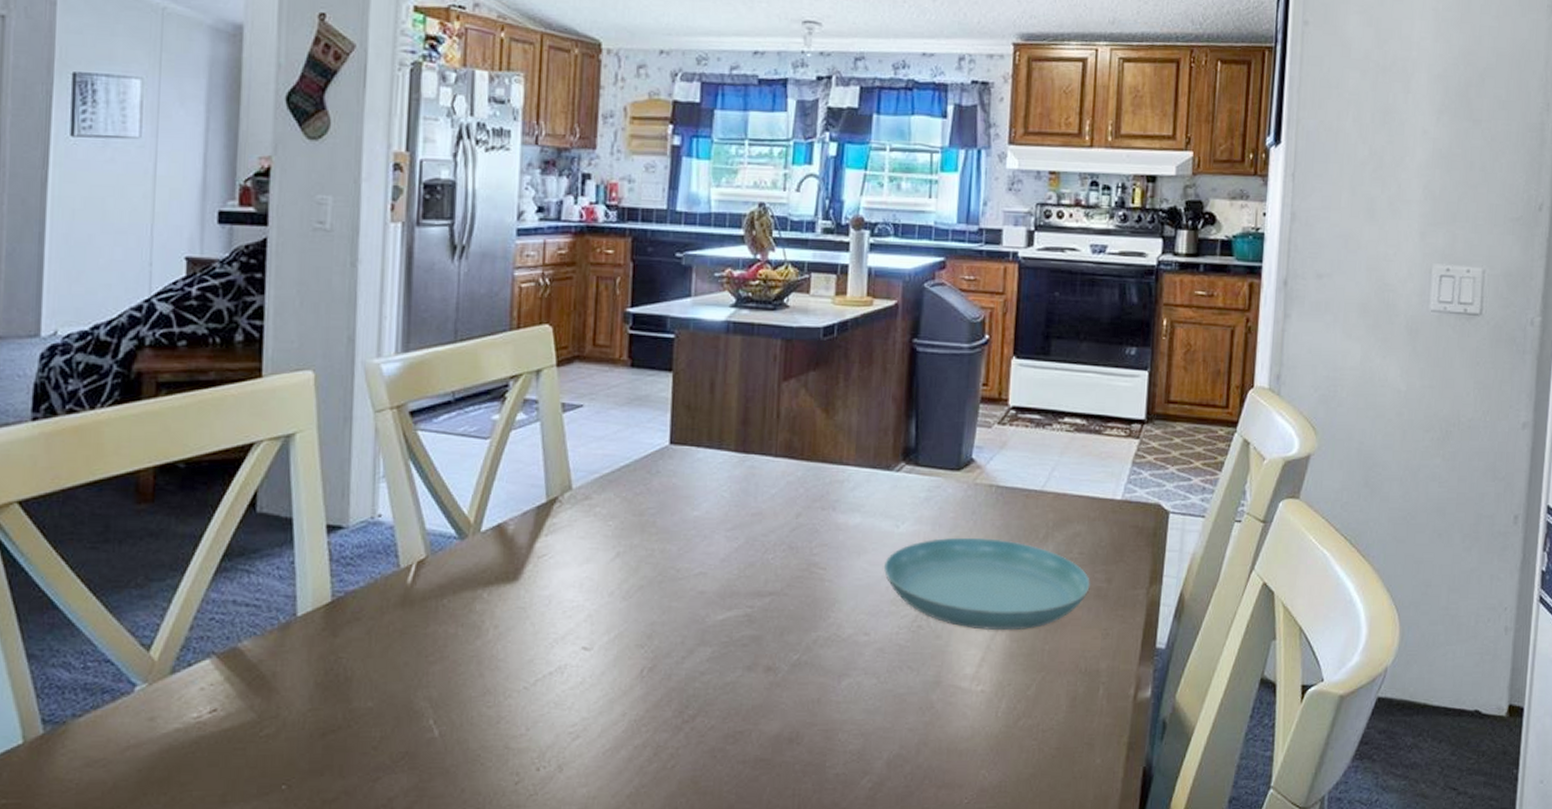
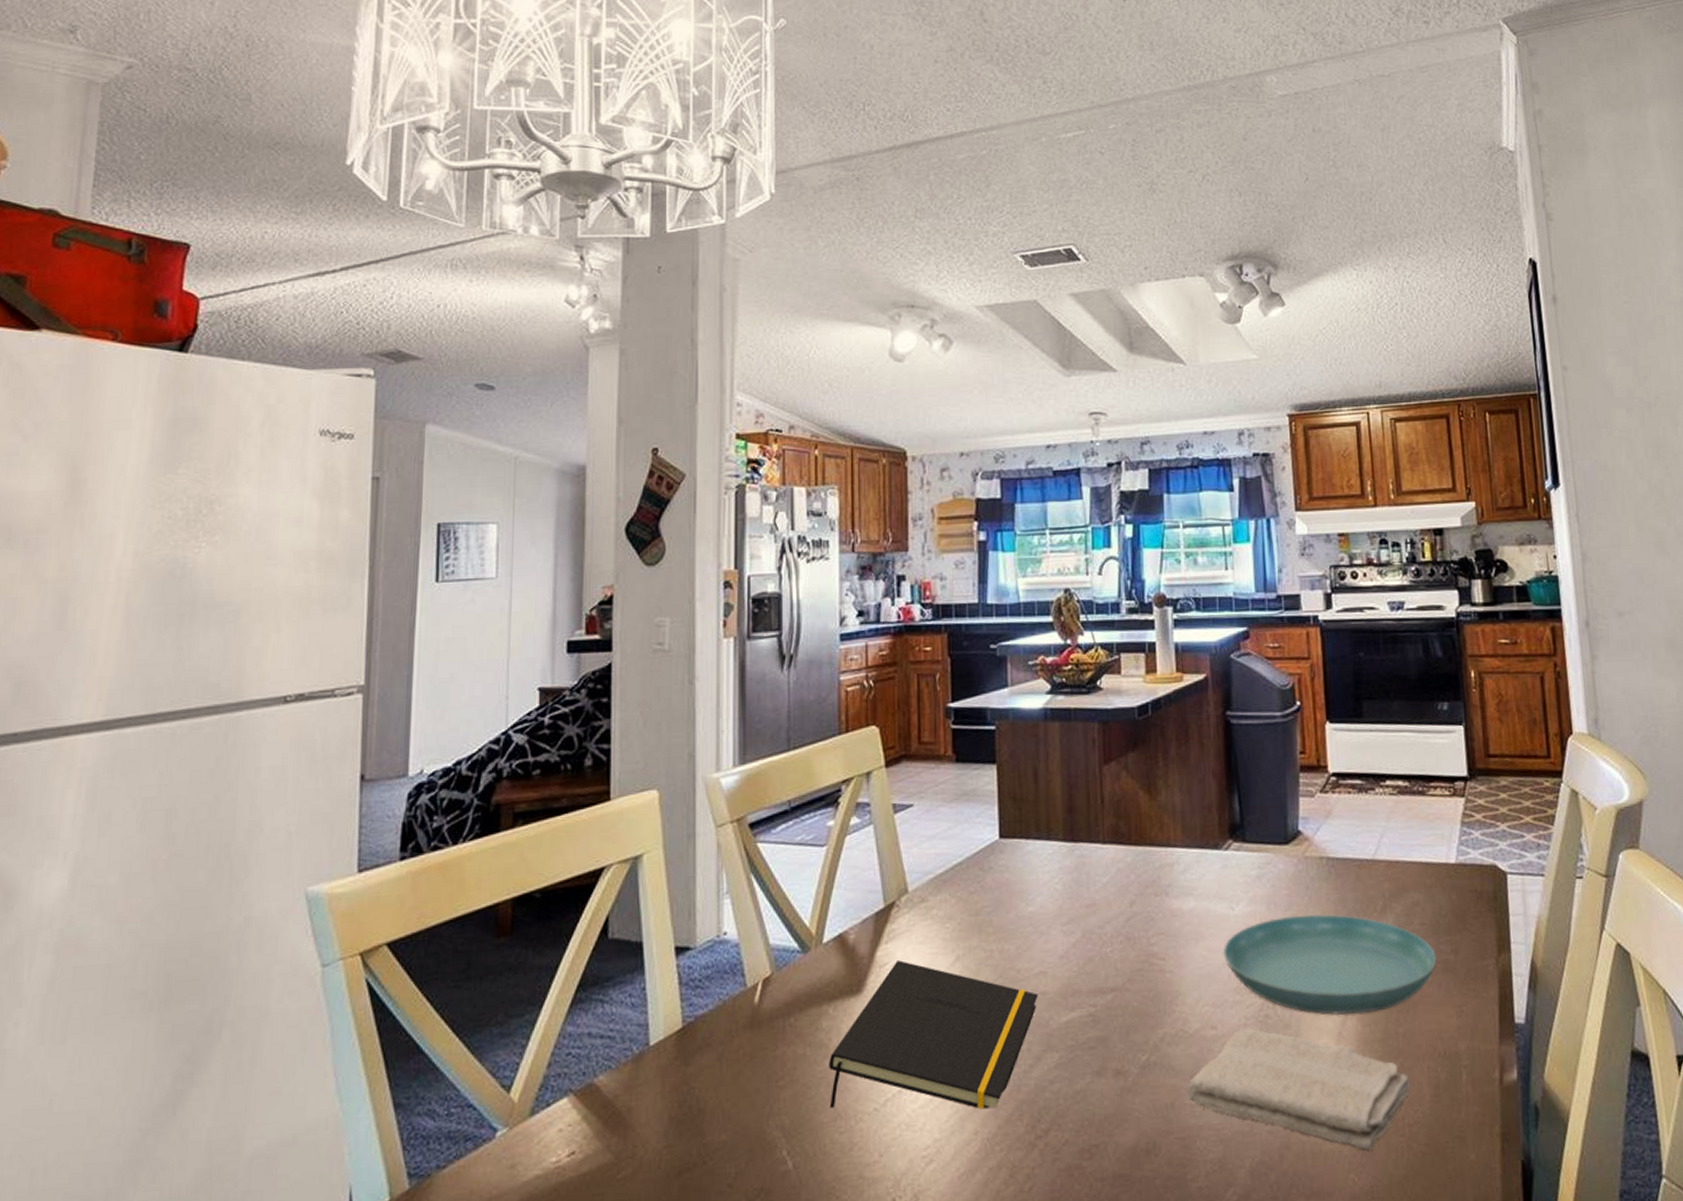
notepad: none [478,553,697,694] -> present [829,960,1039,1110]
washcloth: none [834,637,1049,751] -> present [1187,1028,1411,1152]

